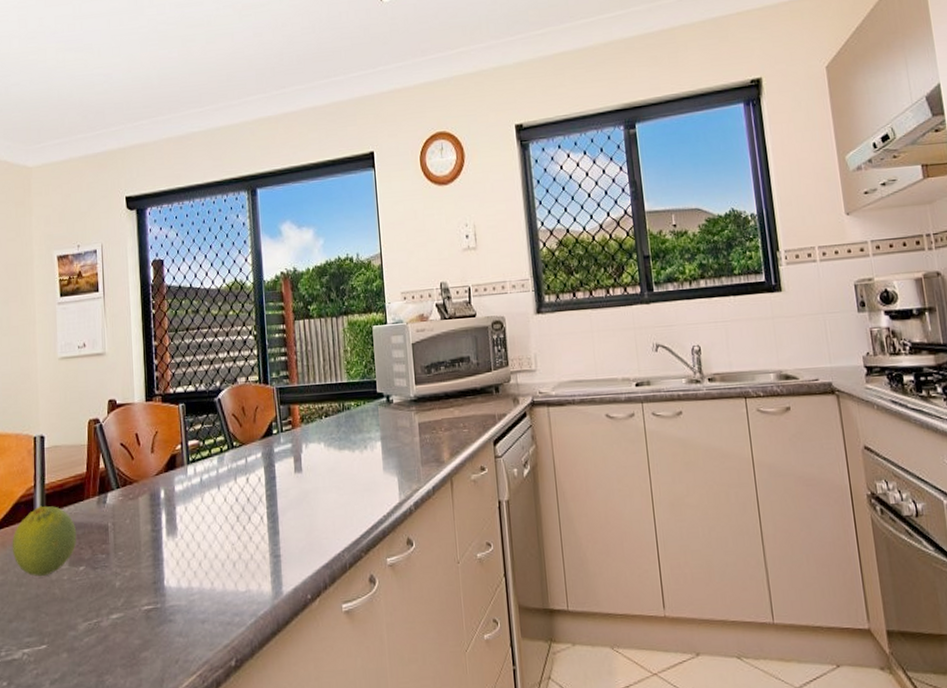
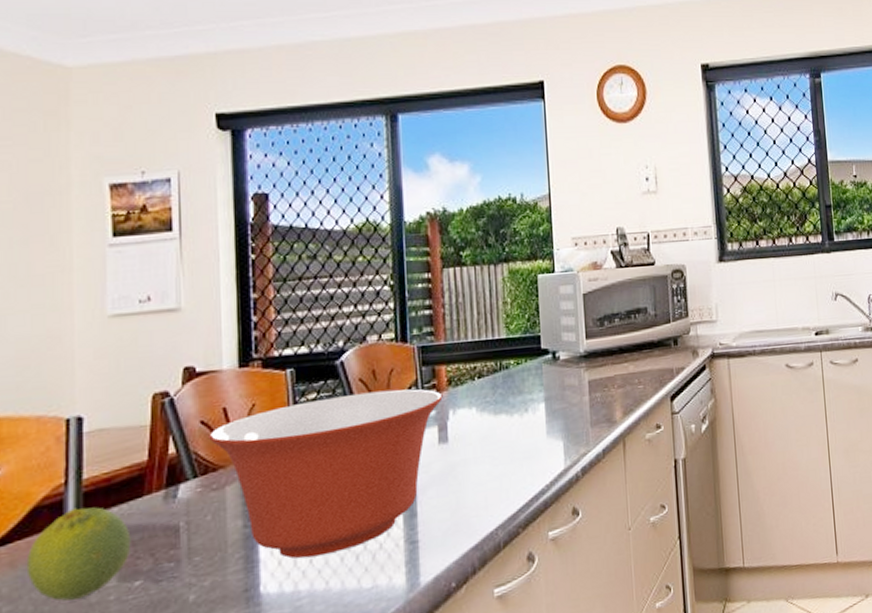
mixing bowl: none [126,424,297,561] -> present [209,389,443,559]

